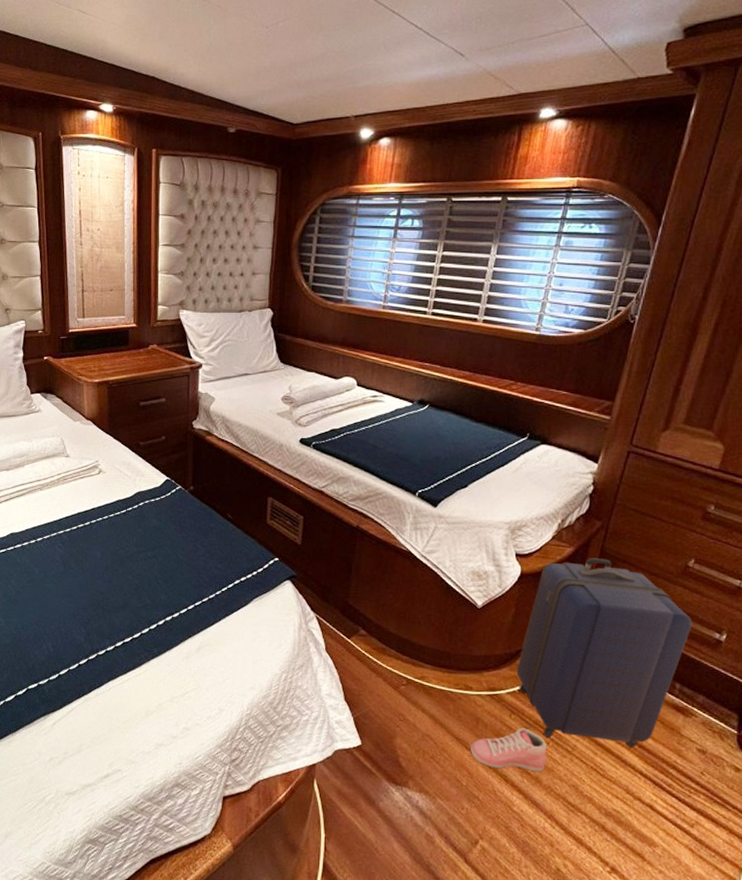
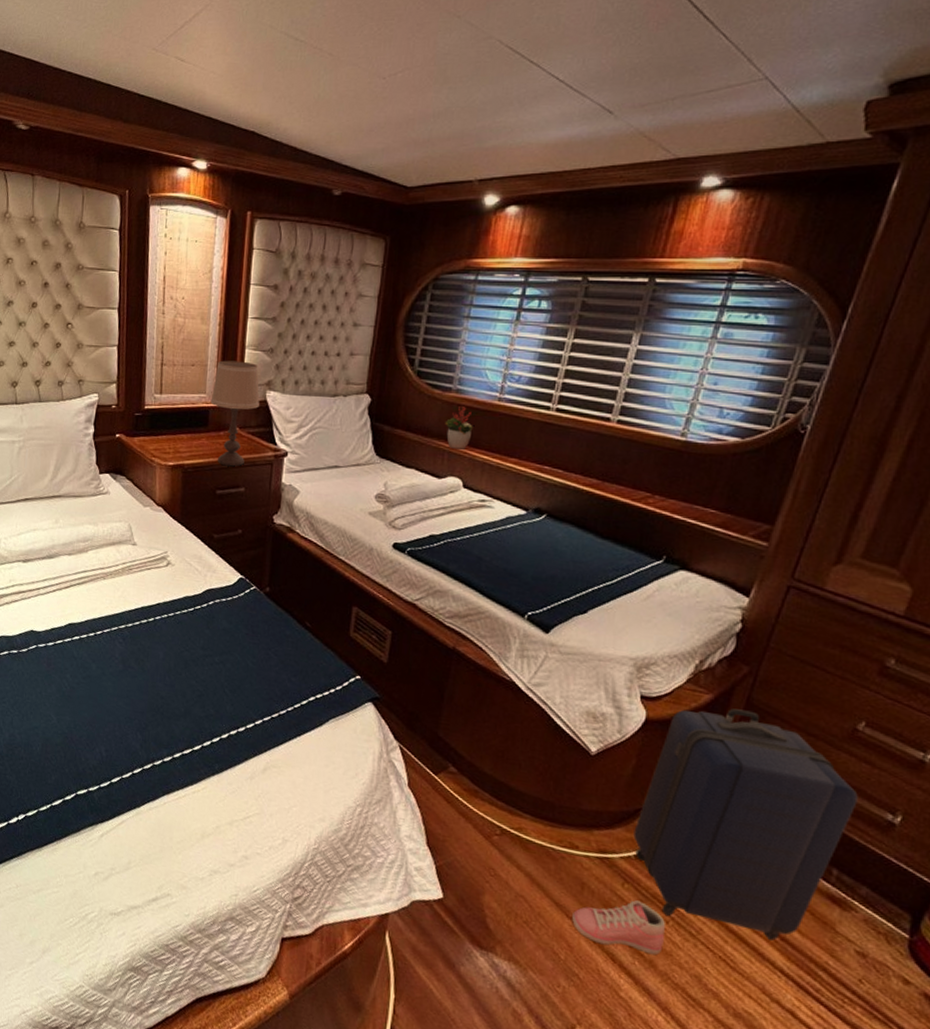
table lamp: none [129,284,174,380] -> present [210,360,260,467]
decorative plant: none [338,315,363,354] -> present [444,406,473,451]

